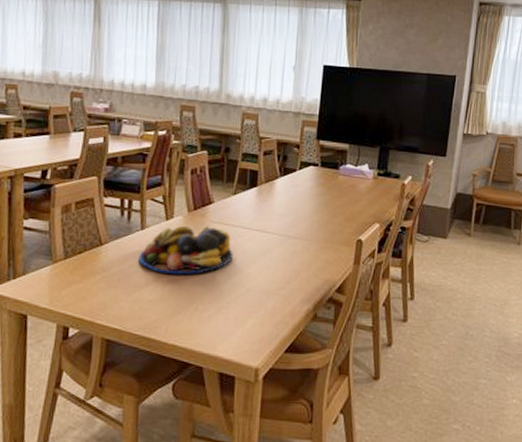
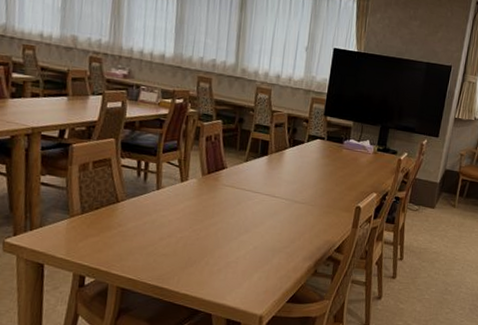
fruit bowl: present [139,225,233,275] -> none [154,187,243,233]

